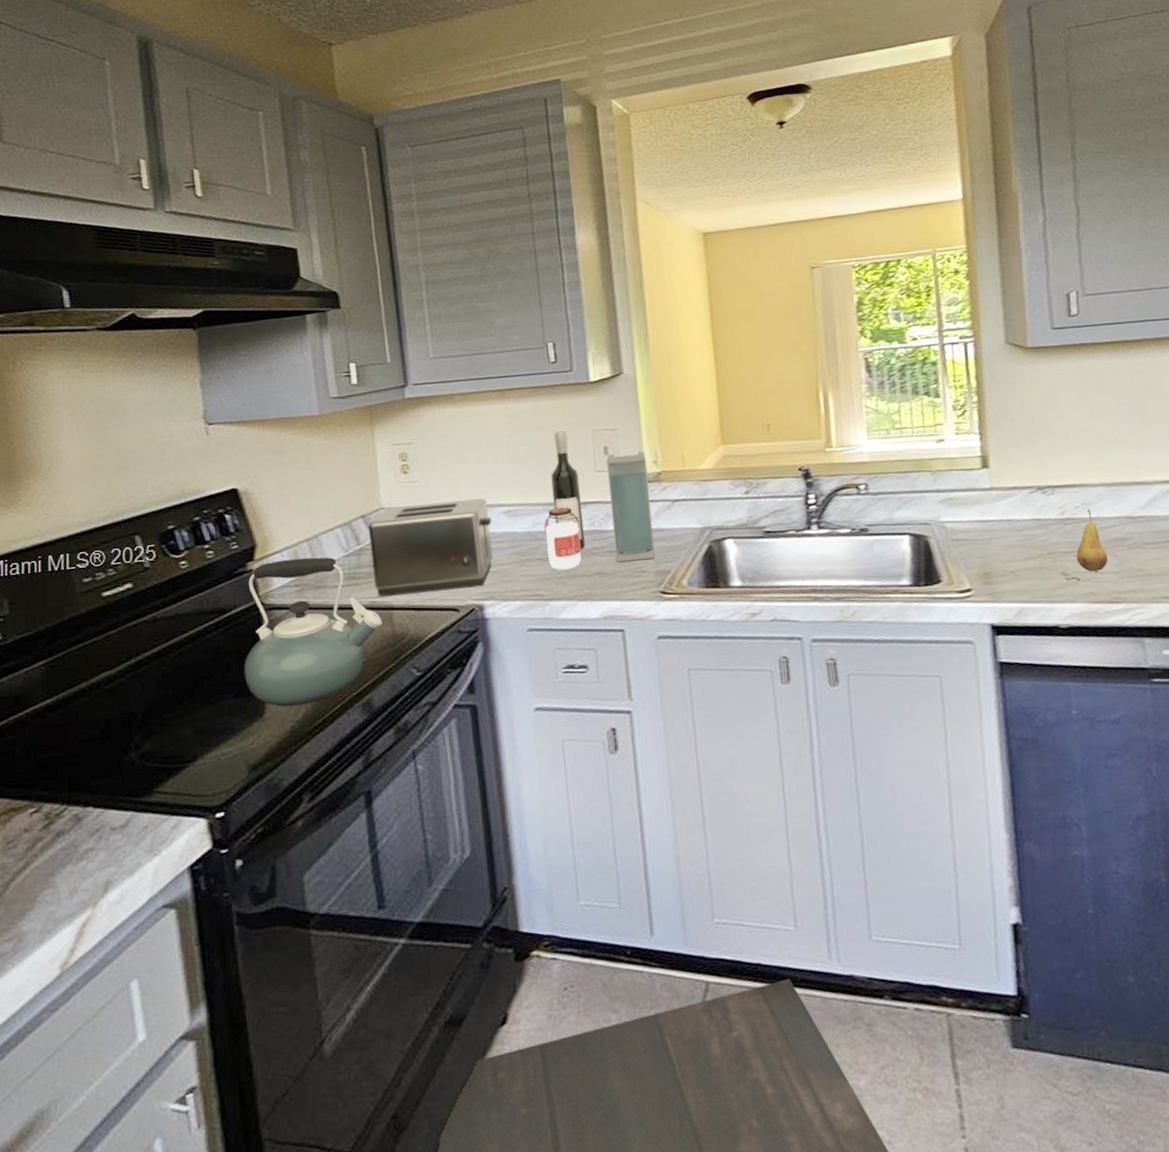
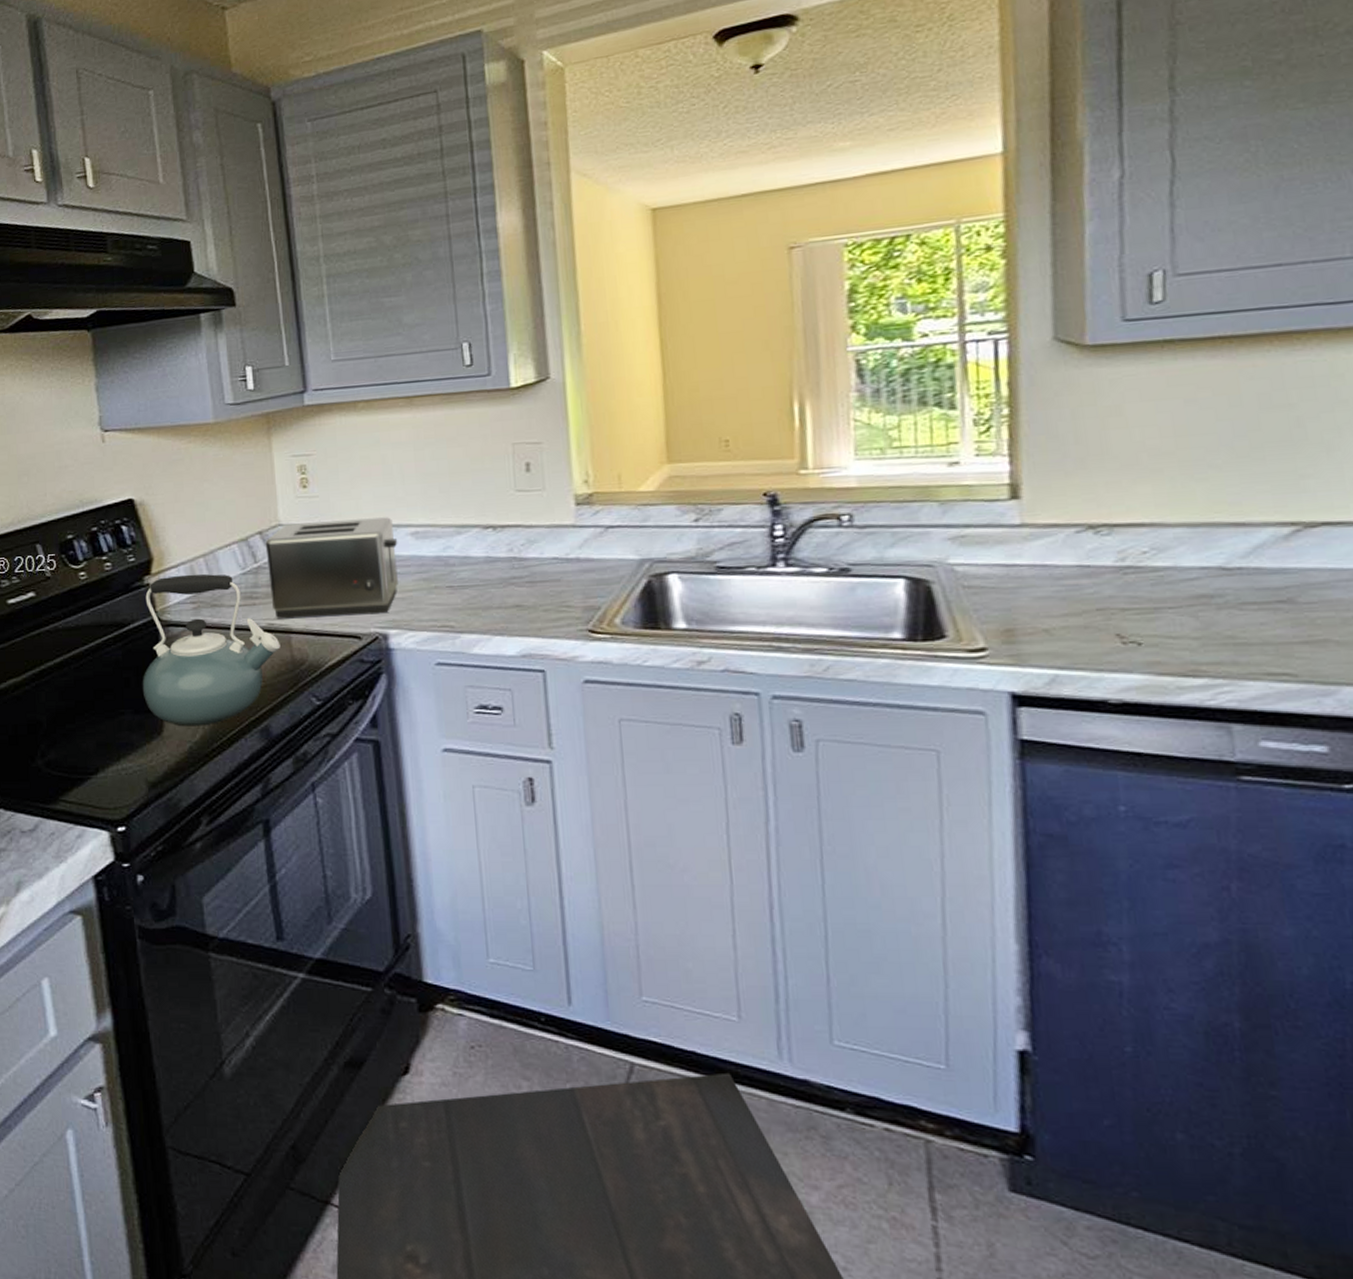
jar: present [544,507,582,570] -> none [455,530,498,600]
bottle: present [551,430,585,549] -> none [464,443,502,578]
soap dispenser: present [607,450,655,562] -> none [529,468,583,594]
fruit: present [1076,508,1108,572] -> none [1138,554,1185,636]

